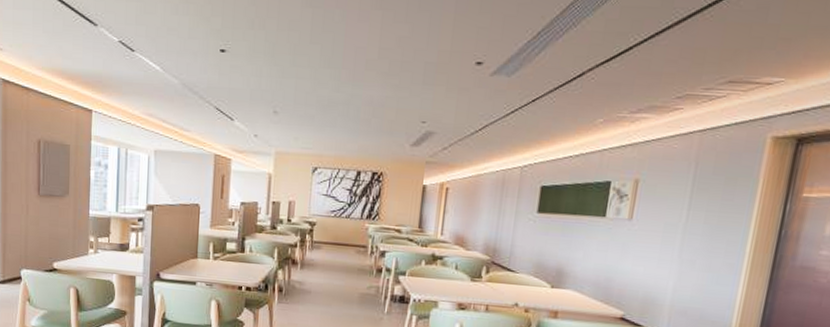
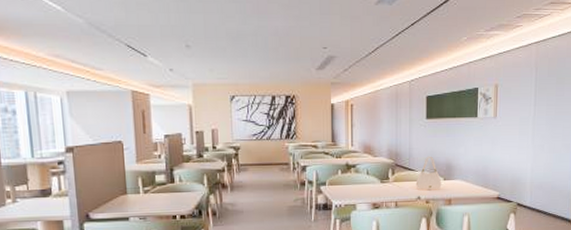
handbag: none [514,256,548,299] -> present [415,156,442,191]

